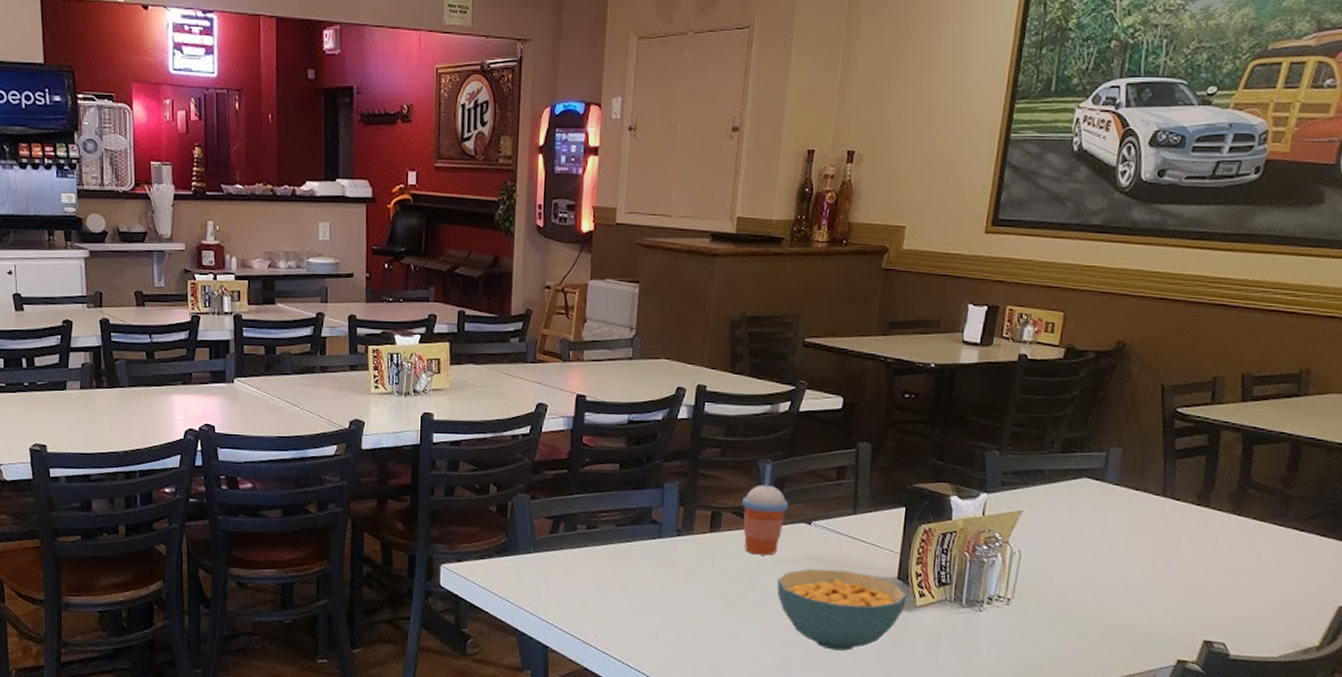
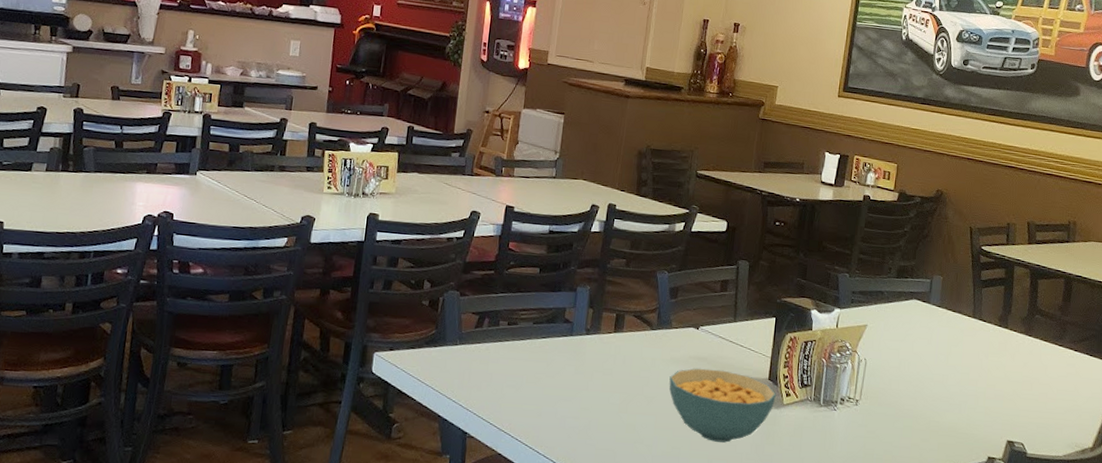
cup with straw: present [742,464,788,555] -> none [642,275,681,355]

